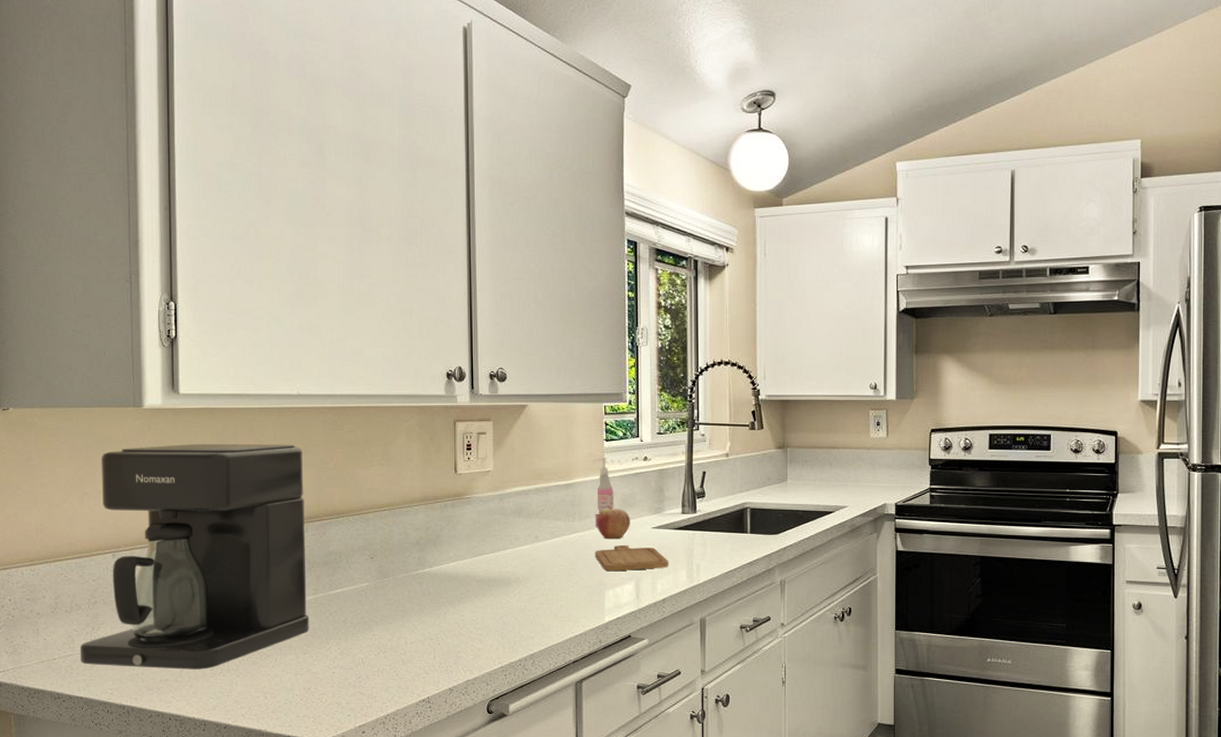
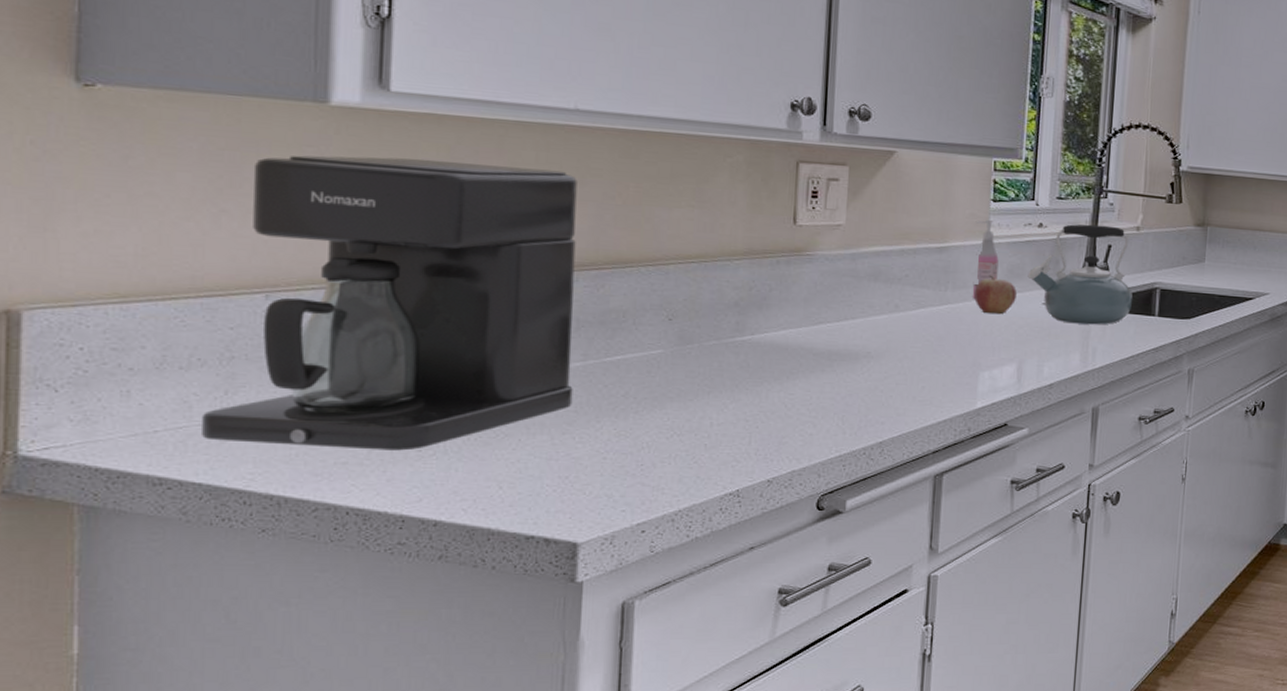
chopping board: present [595,545,669,572] -> none [969,321,1061,351]
kettle: none [638,454,728,544] -> present [1027,224,1133,325]

